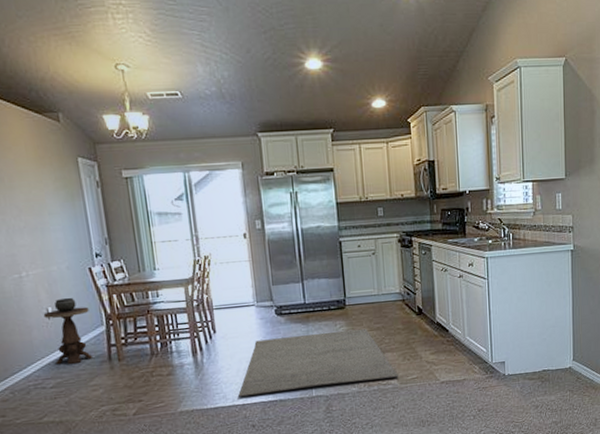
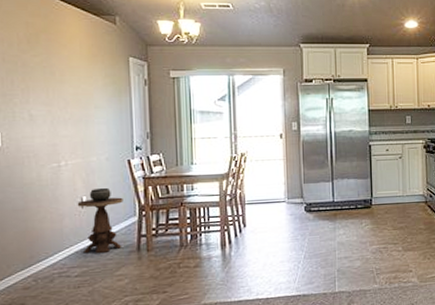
rug: present [238,328,398,397] -> none [263,227,419,291]

